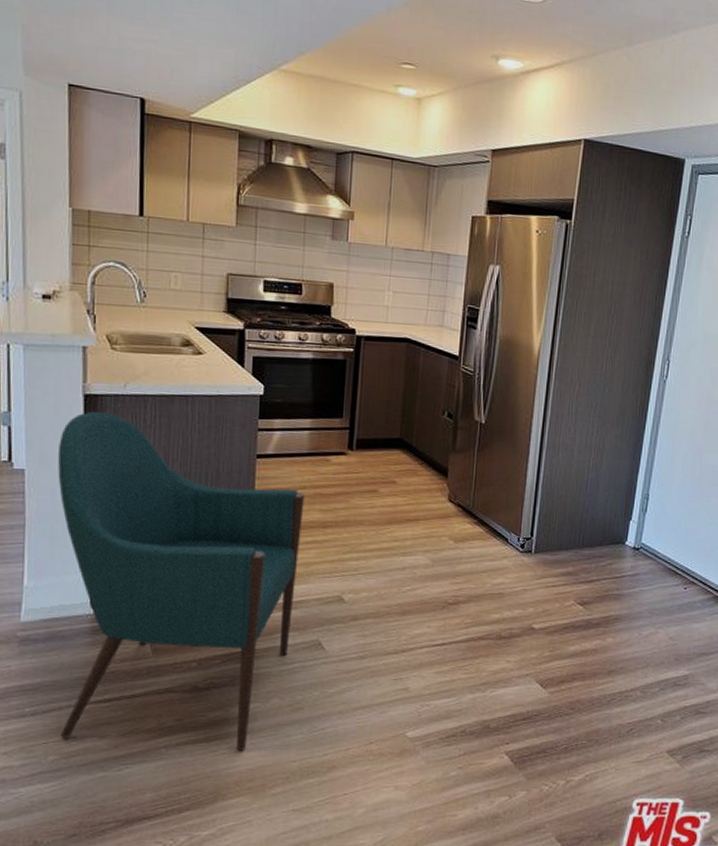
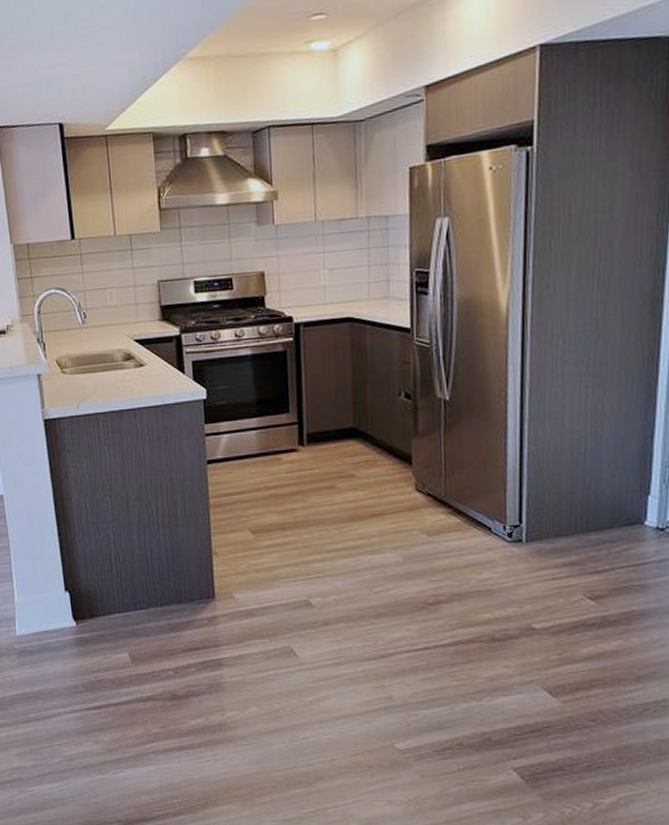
chair: present [58,411,305,751] -> none [28,434,261,758]

